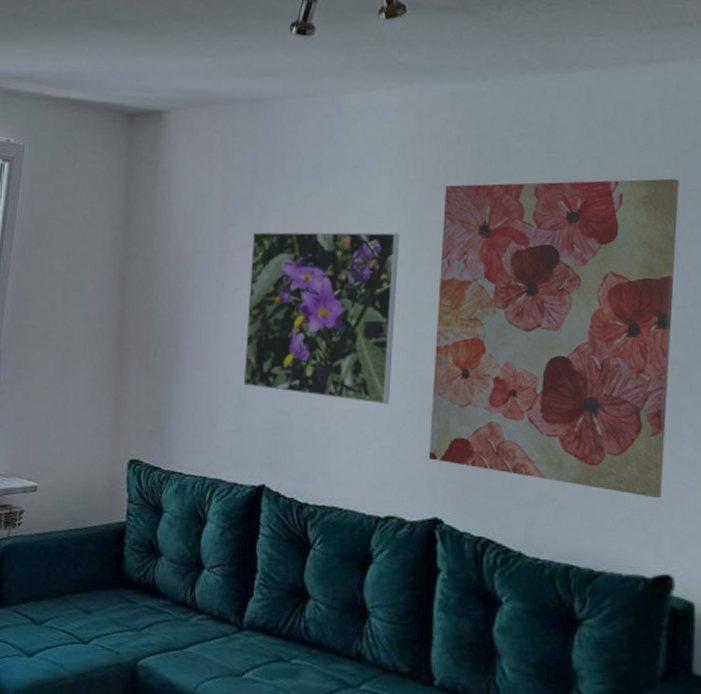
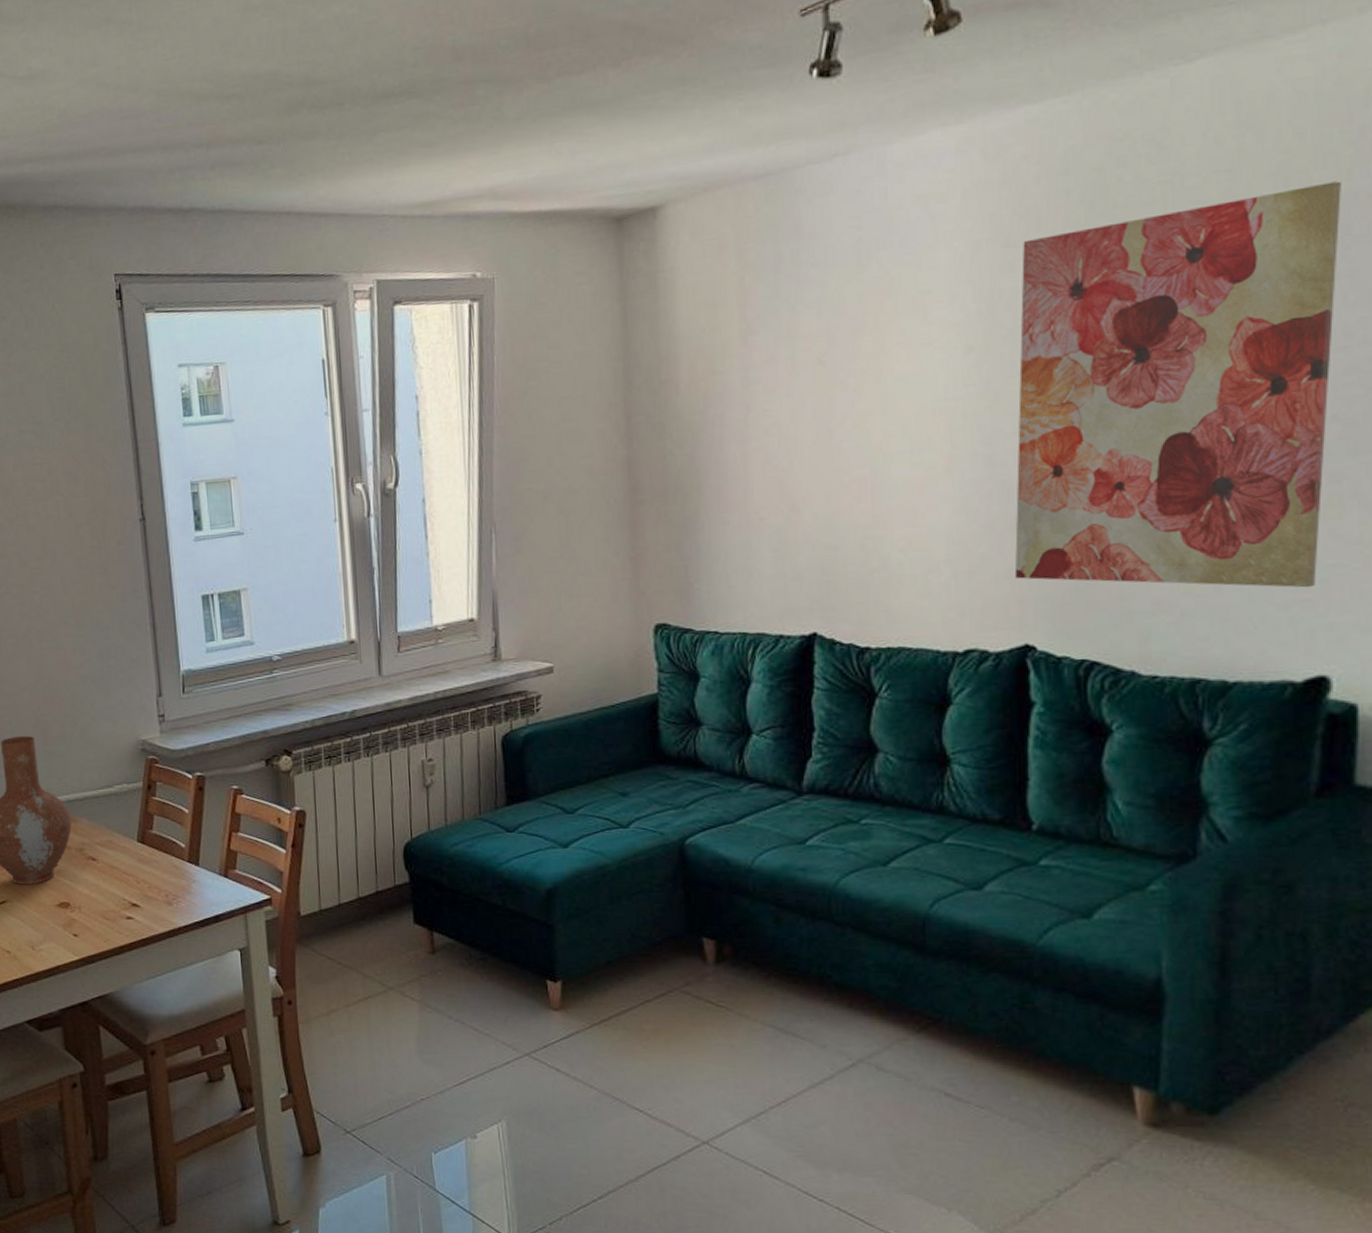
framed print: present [243,232,400,404] -> none [780,311,967,523]

